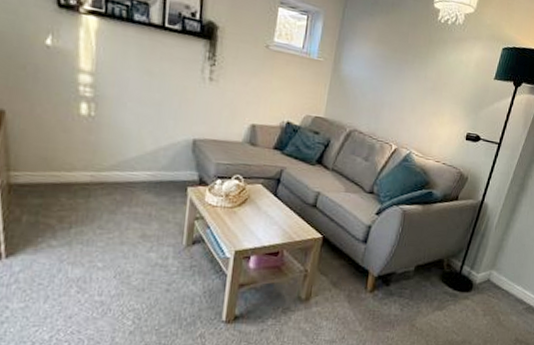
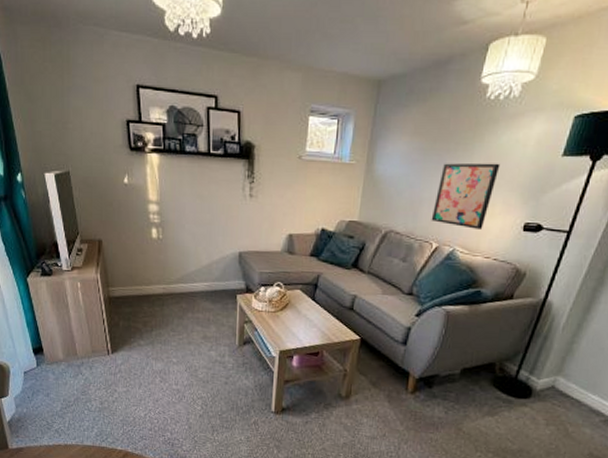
wall art: none [391,72,449,136] -> present [431,163,501,229]

